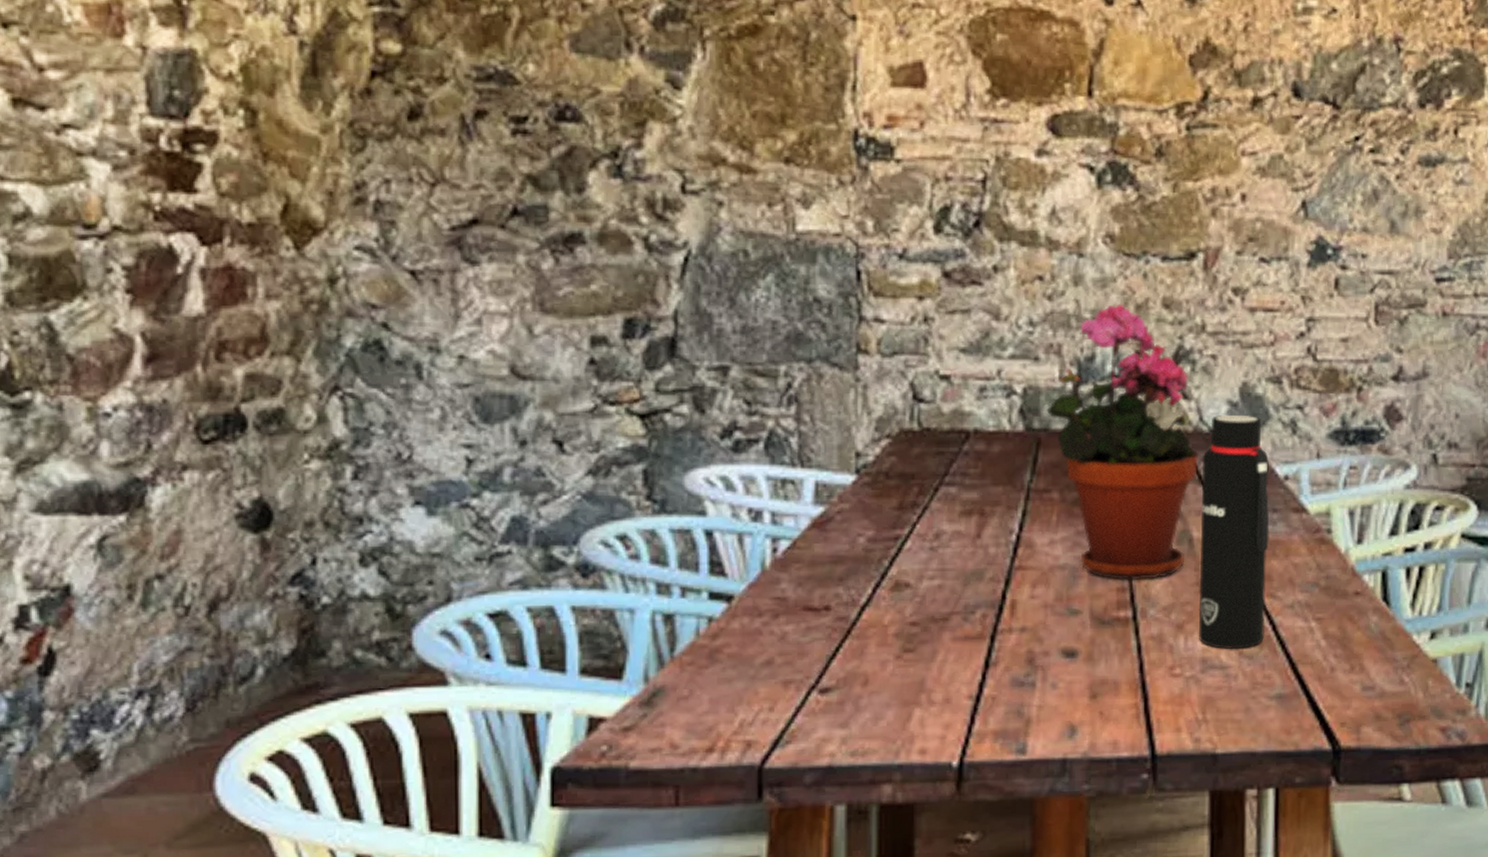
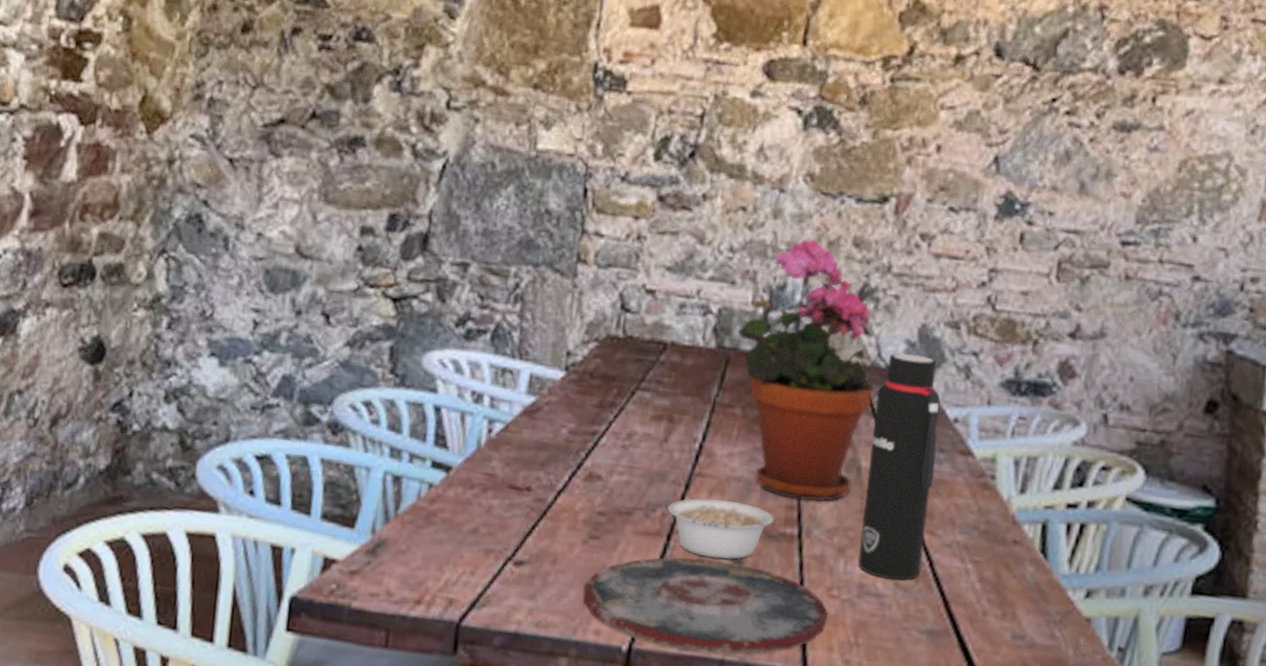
plate: none [902,655,1173,756] -> present [583,557,828,656]
legume: none [988,591,1115,654] -> present [667,498,783,559]

